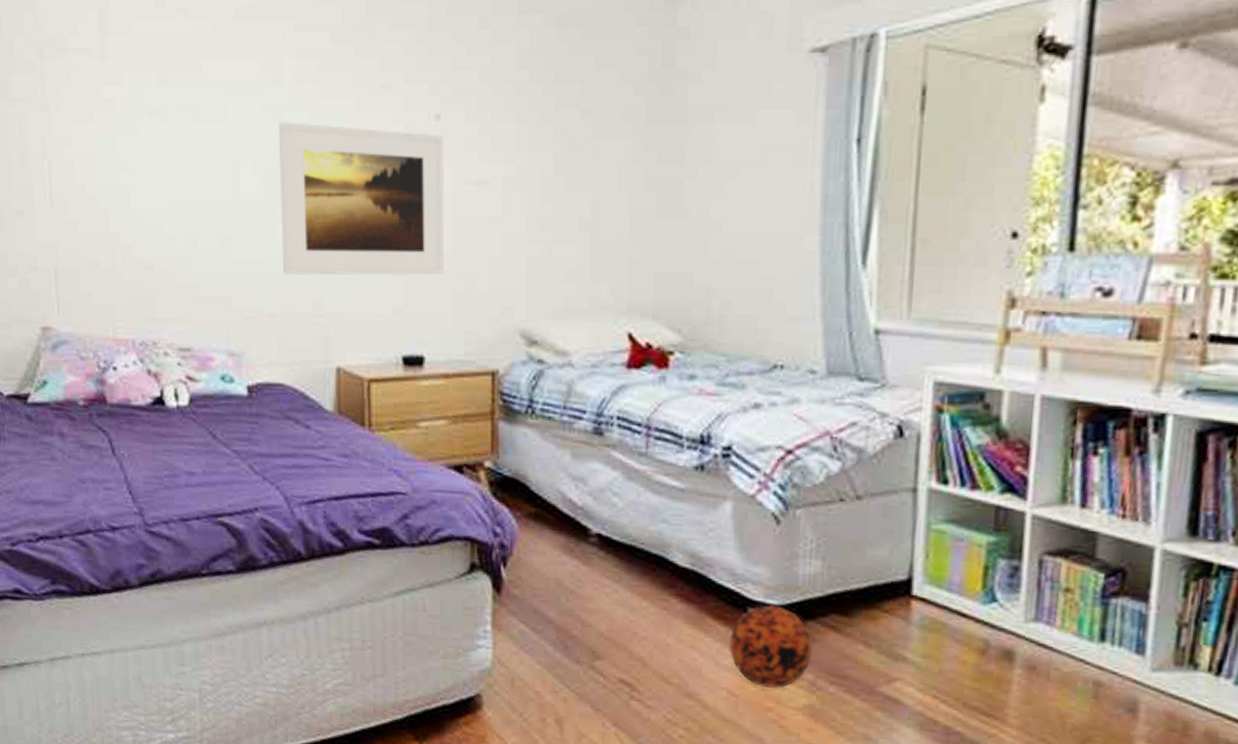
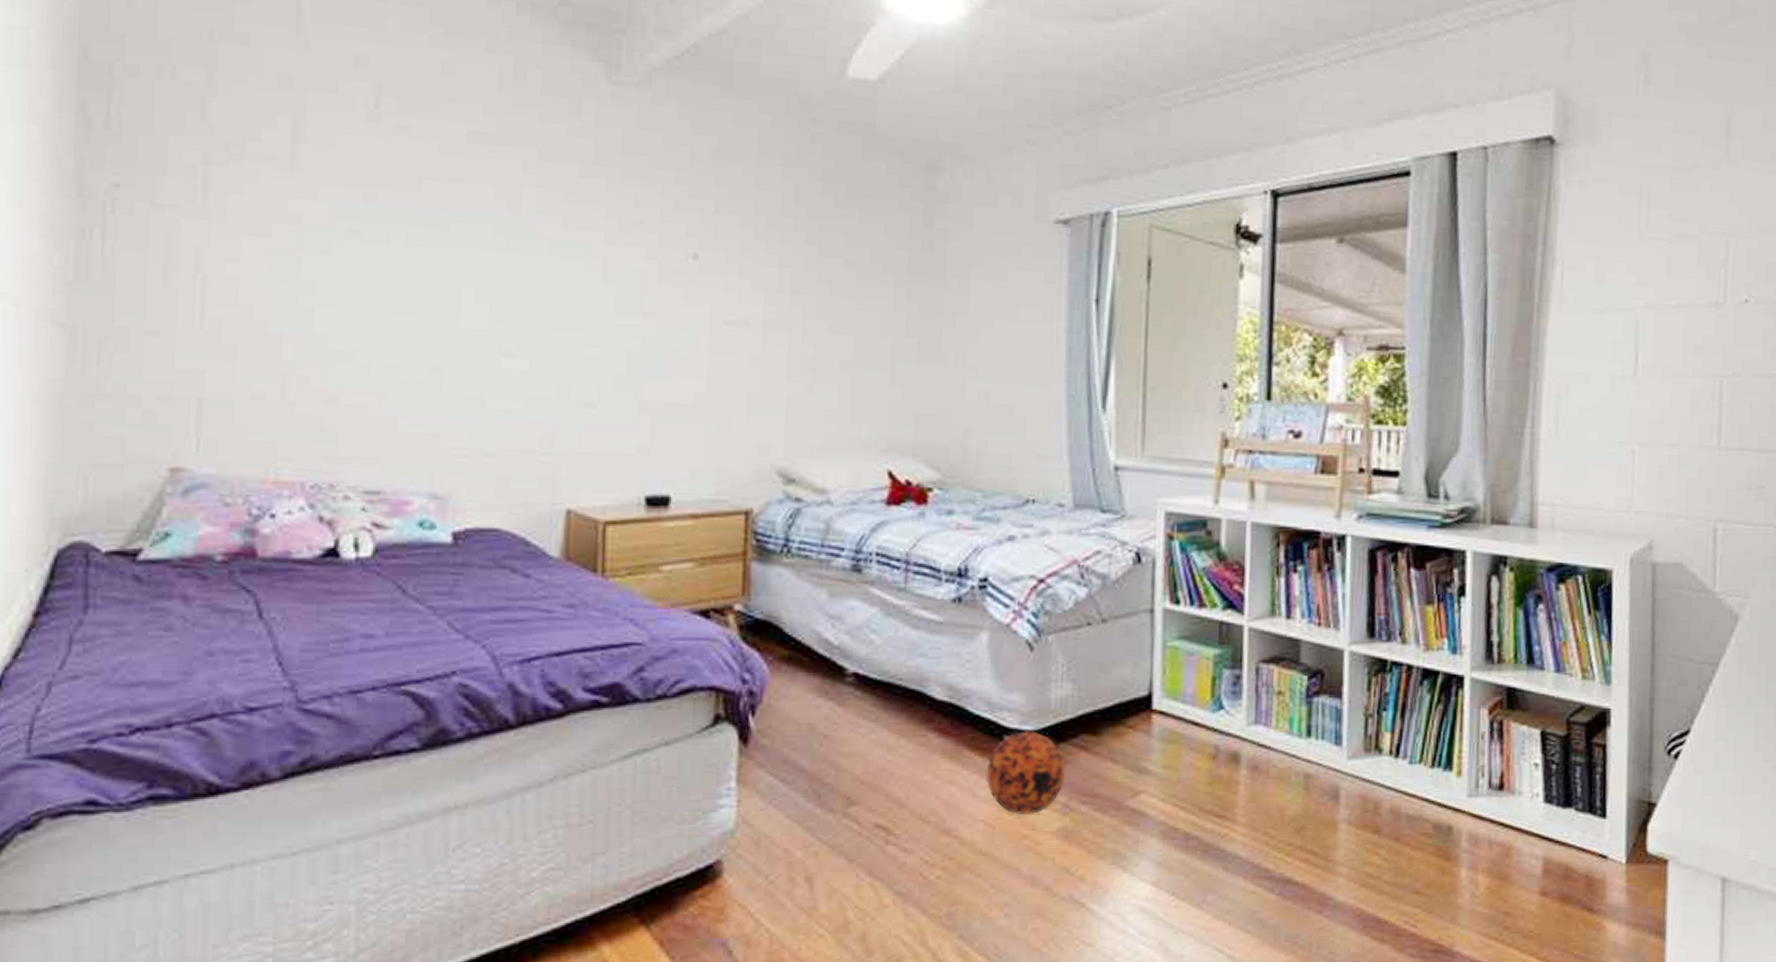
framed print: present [279,122,445,275] -> none [507,250,701,413]

